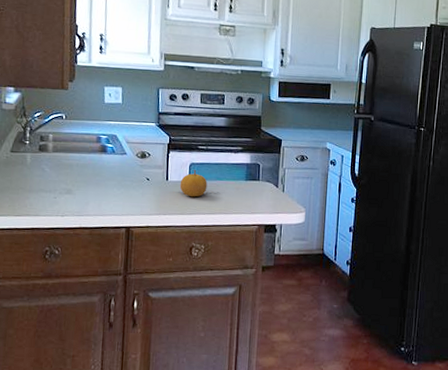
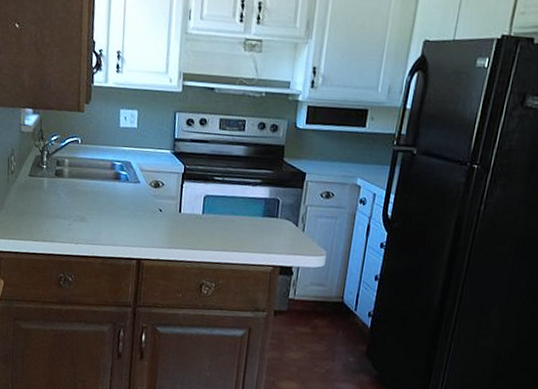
fruit: present [179,169,208,197] -> none [192,202,222,232]

